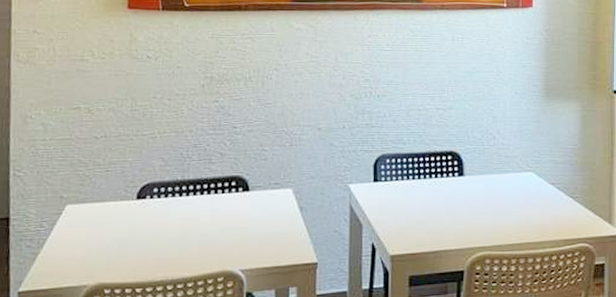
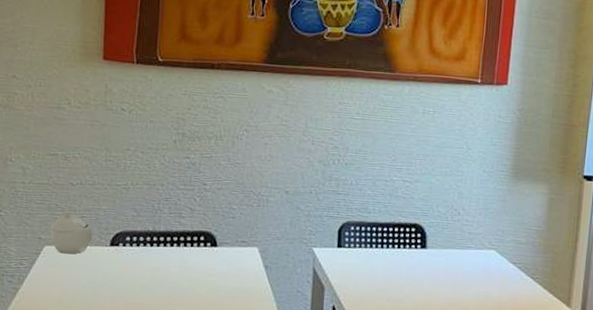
sugar bowl: none [72,165,118,212] -> present [50,210,93,254]

